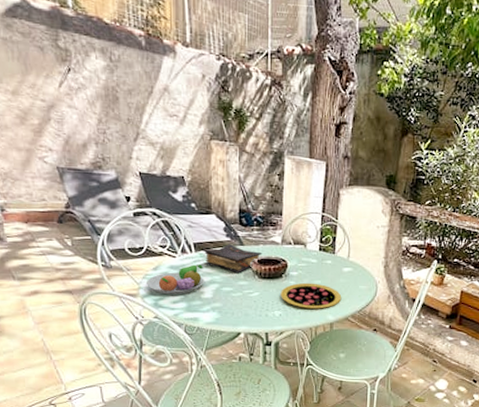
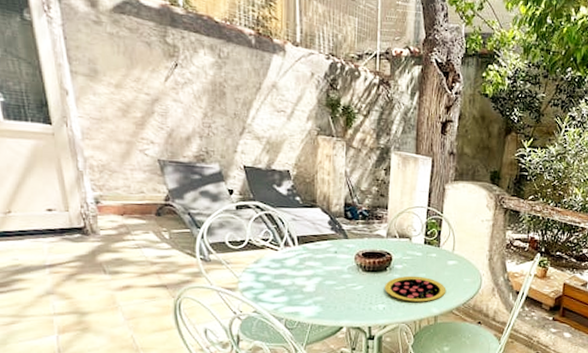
fruit bowl: present [145,264,204,295] -> none [245,258,307,289]
book: present [203,244,263,274] -> none [306,237,367,267]

